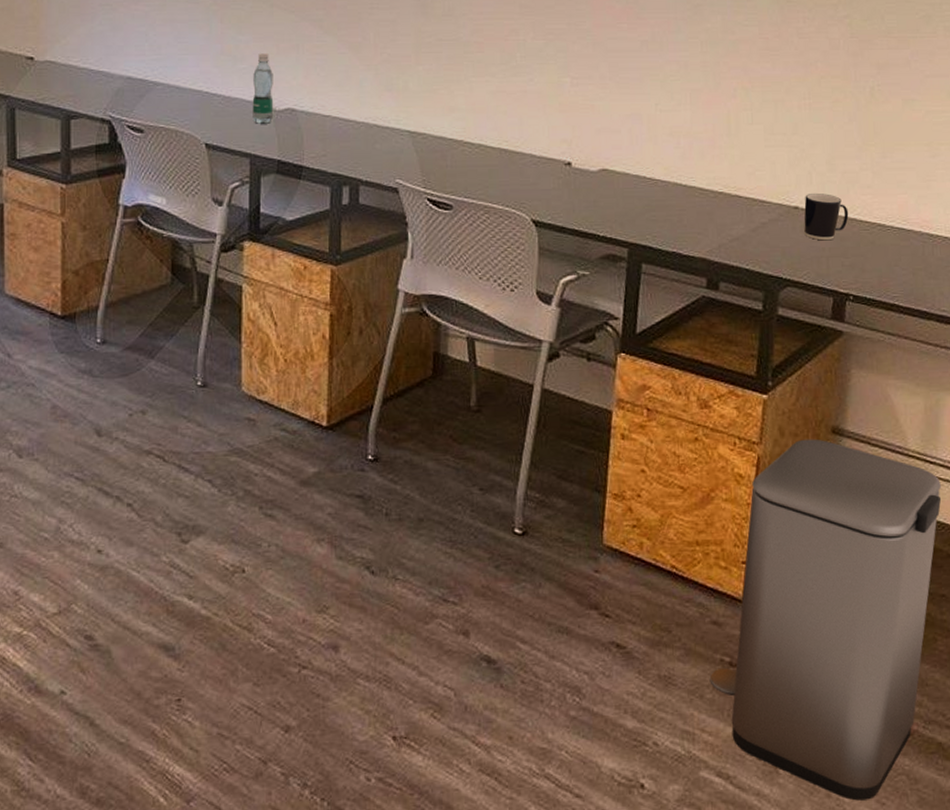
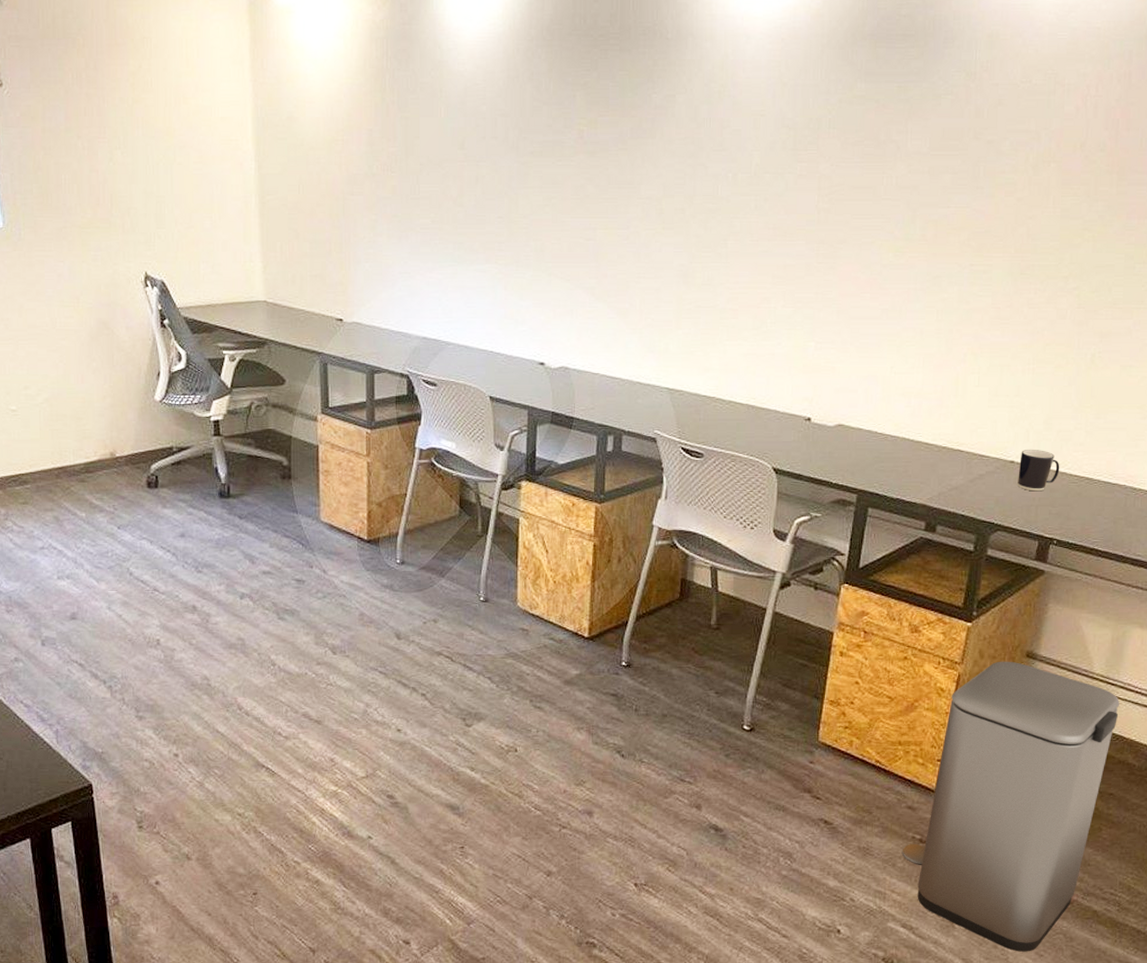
bottle: present [252,52,274,124] -> none [531,316,550,380]

